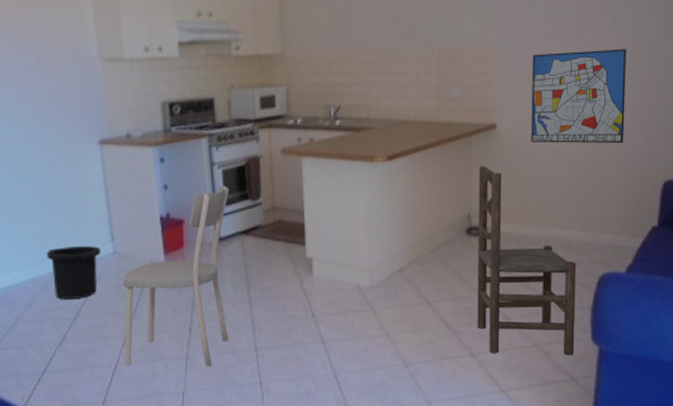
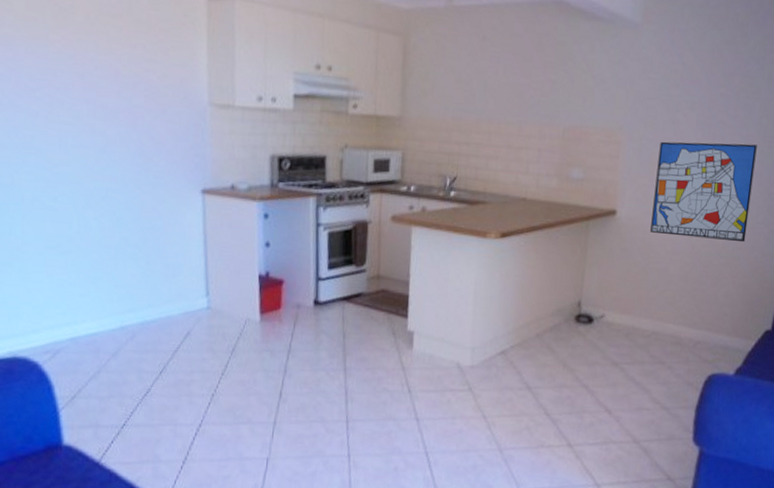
trash can: present [46,245,101,299] -> none [136,297,194,352]
dining chair: present [123,185,230,367] -> none [208,248,334,435]
dining chair: present [477,166,576,356] -> none [577,252,685,455]

